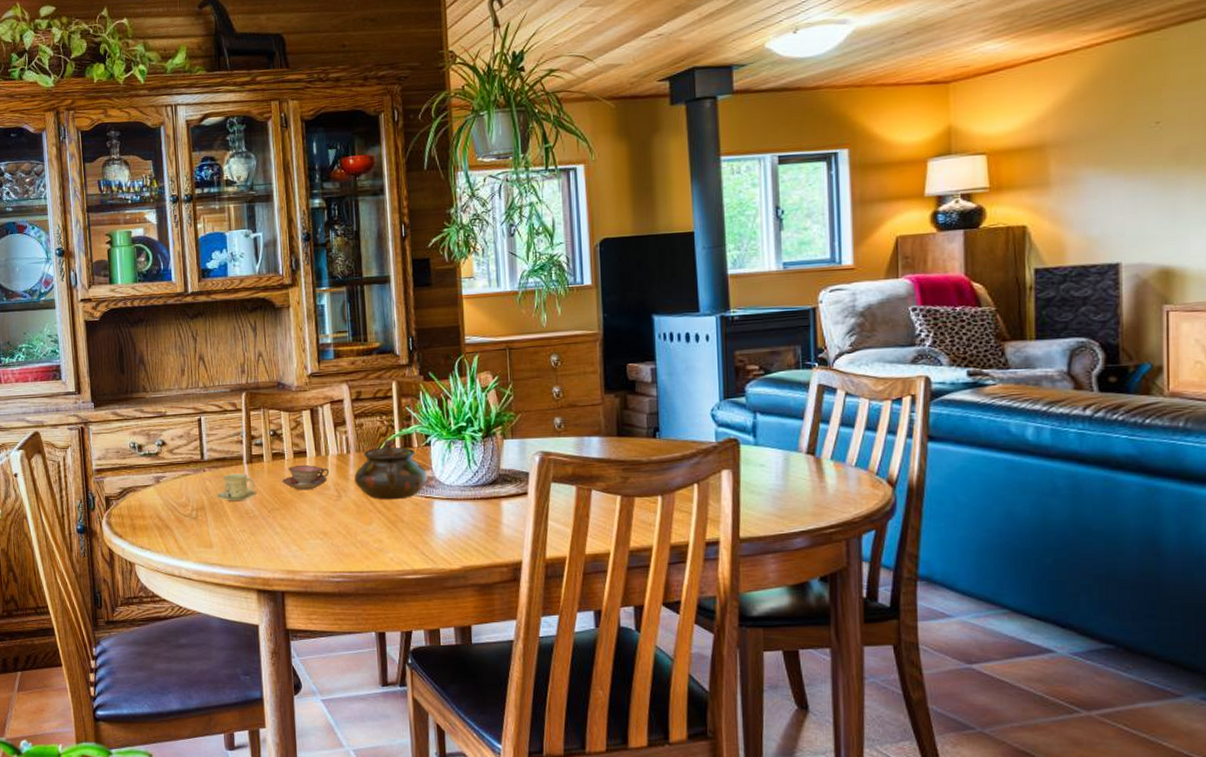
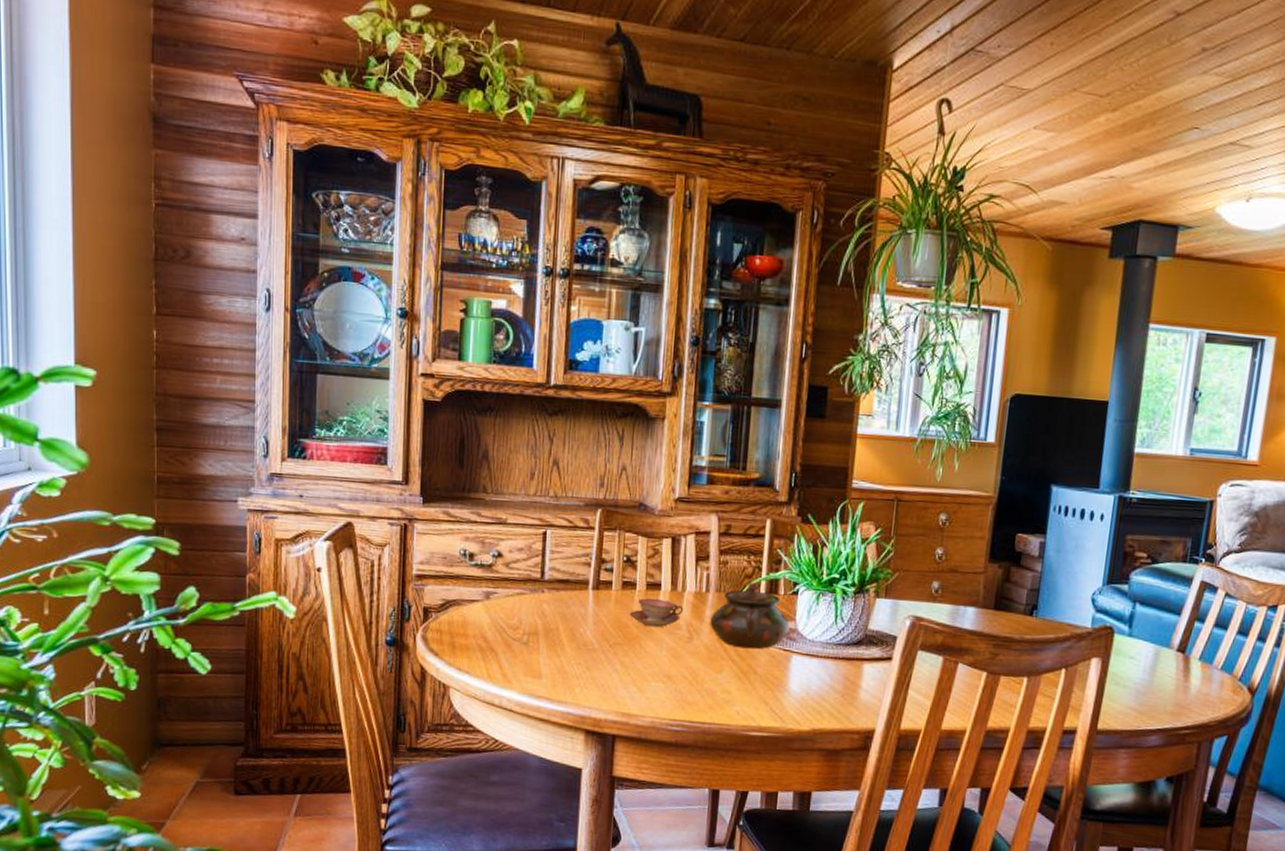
cup and saucer: present [216,473,257,502] -> none [552,598,599,631]

